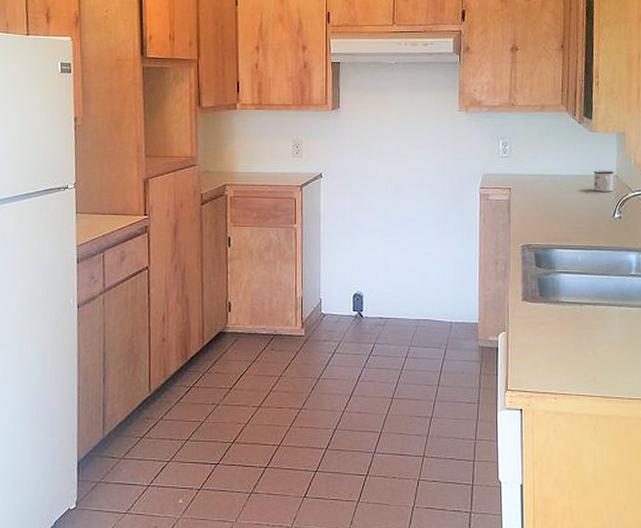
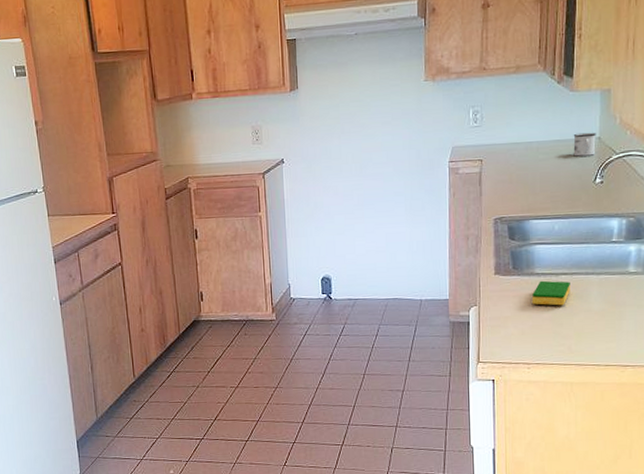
dish sponge: none [557,309,594,336] -> present [531,280,570,306]

